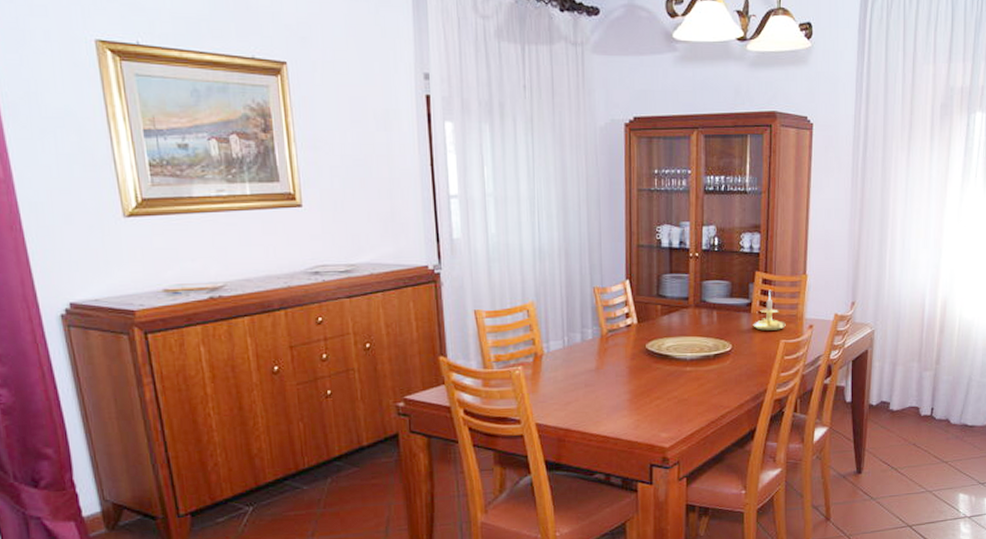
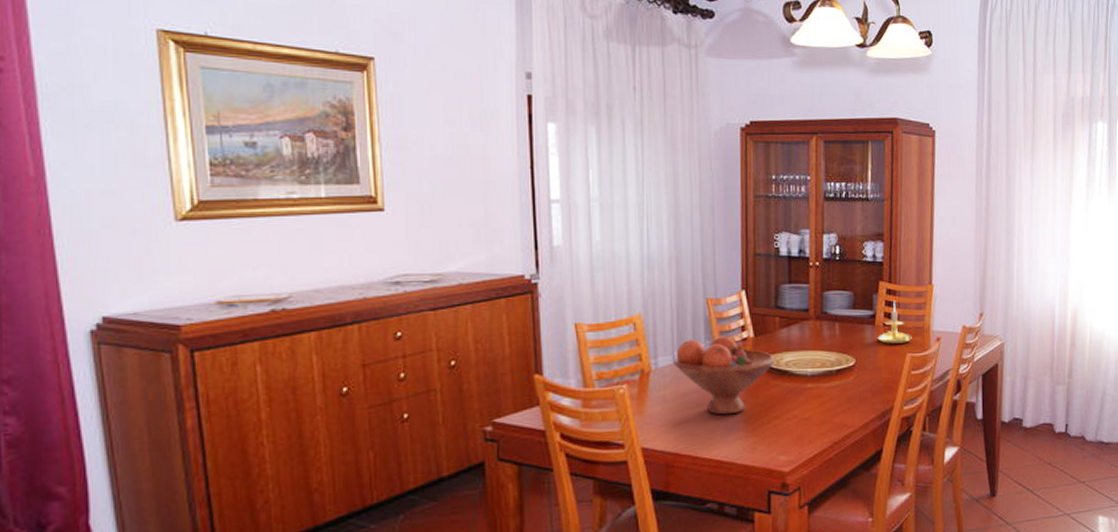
fruit bowl: none [563,322,657,395] -> present [673,335,776,415]

